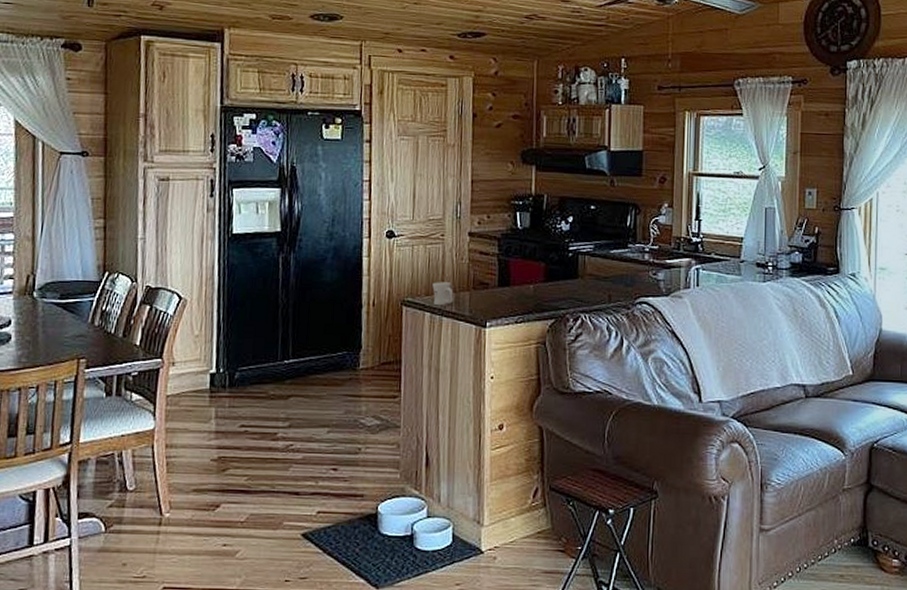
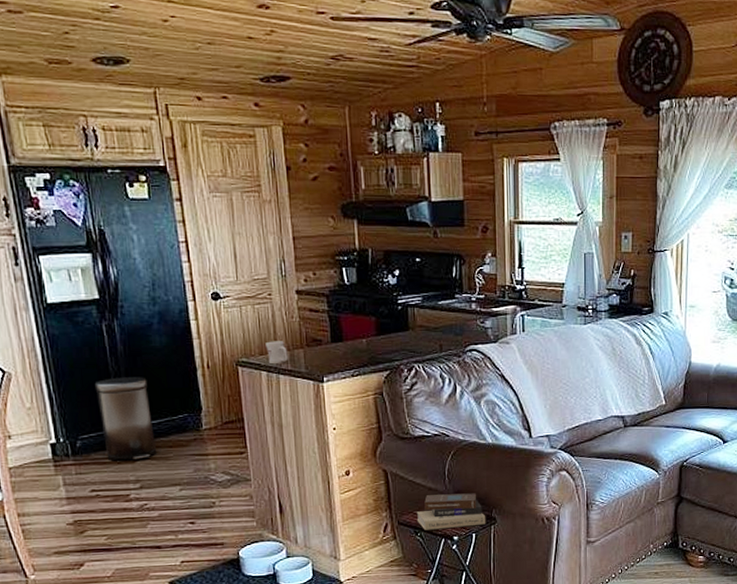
pedal bin: none [262,310,313,398] -> present [94,377,156,462]
books: none [570,459,647,500] -> present [416,493,486,530]

